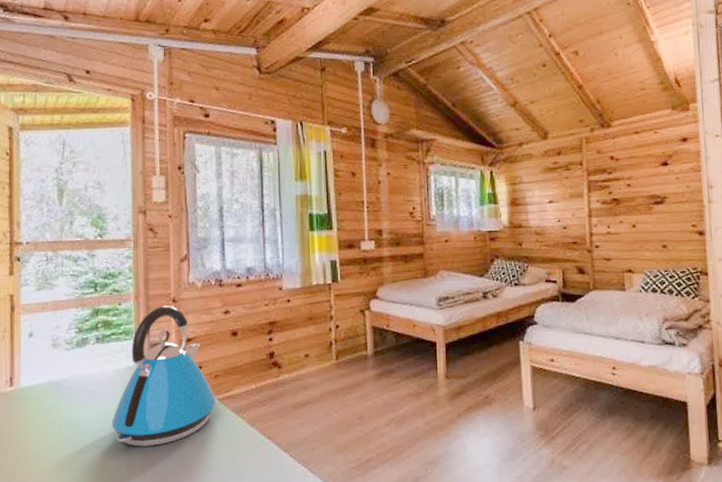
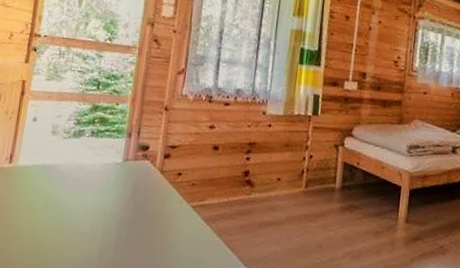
kettle: present [111,306,216,447] -> none [92,112,190,240]

